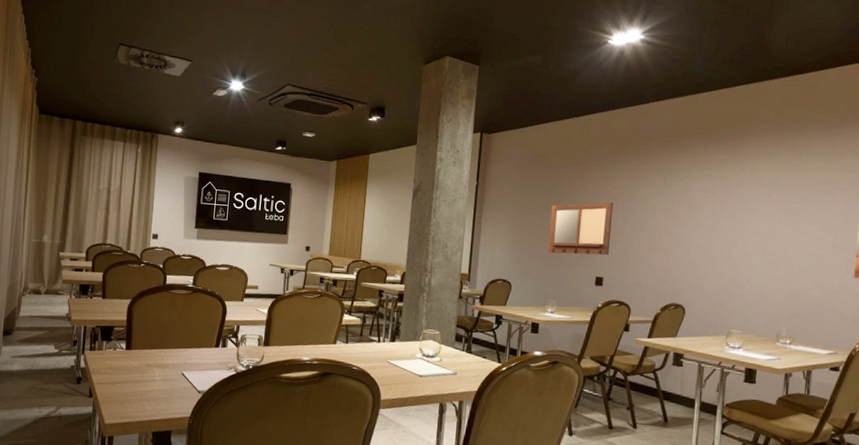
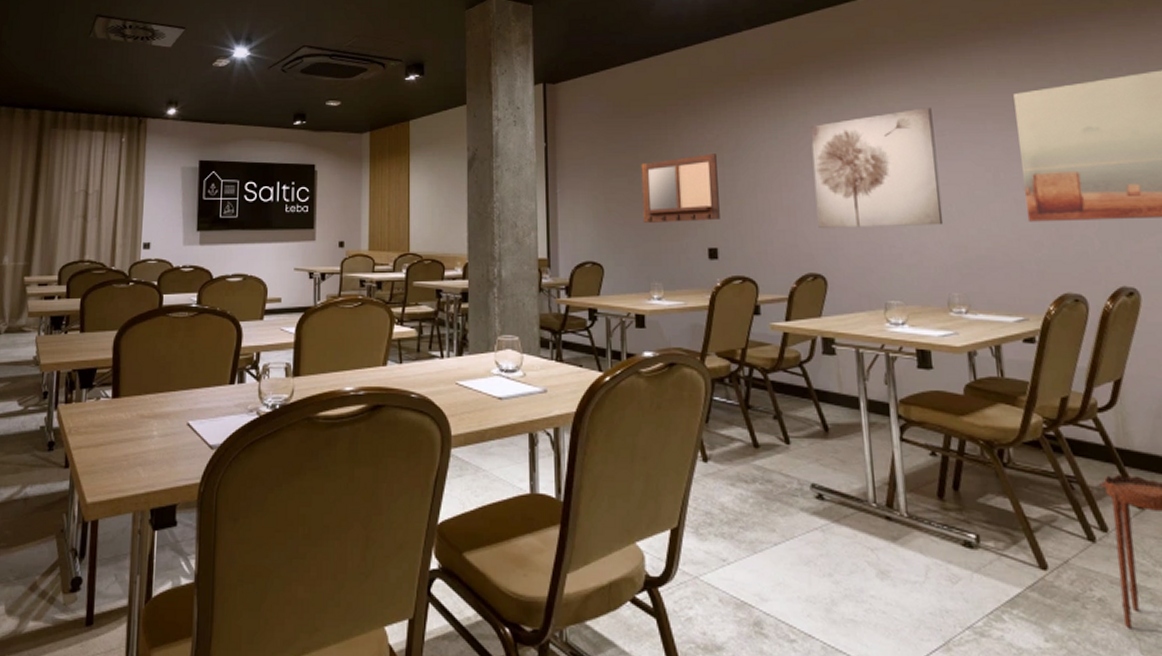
wall art: none [685,179,794,275] -> present [810,107,944,229]

